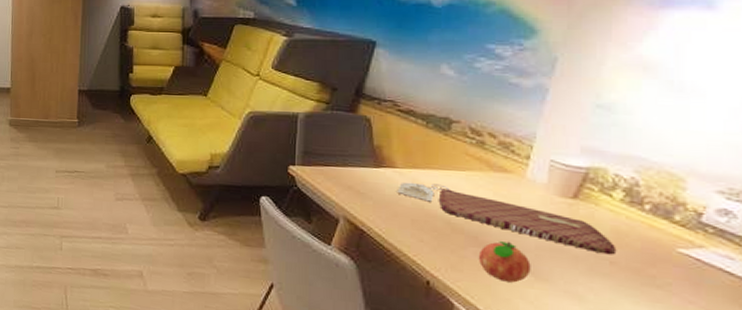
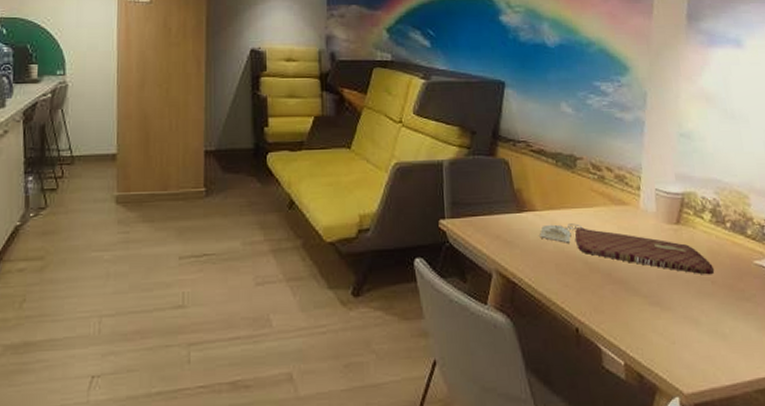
fruit: present [478,241,531,283] -> none [614,274,657,317]

